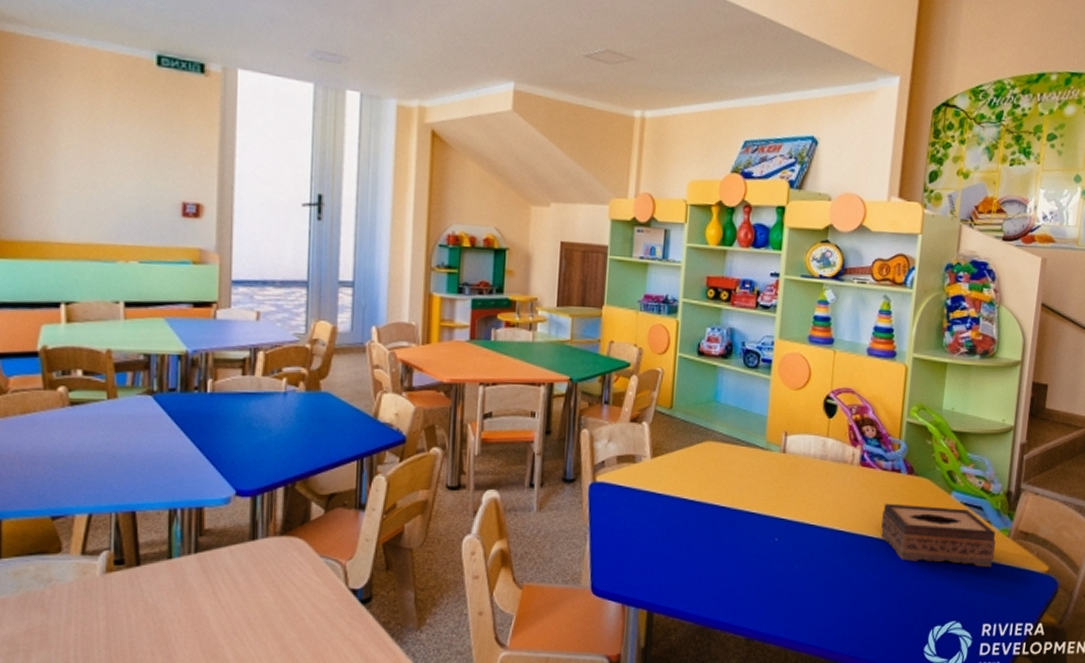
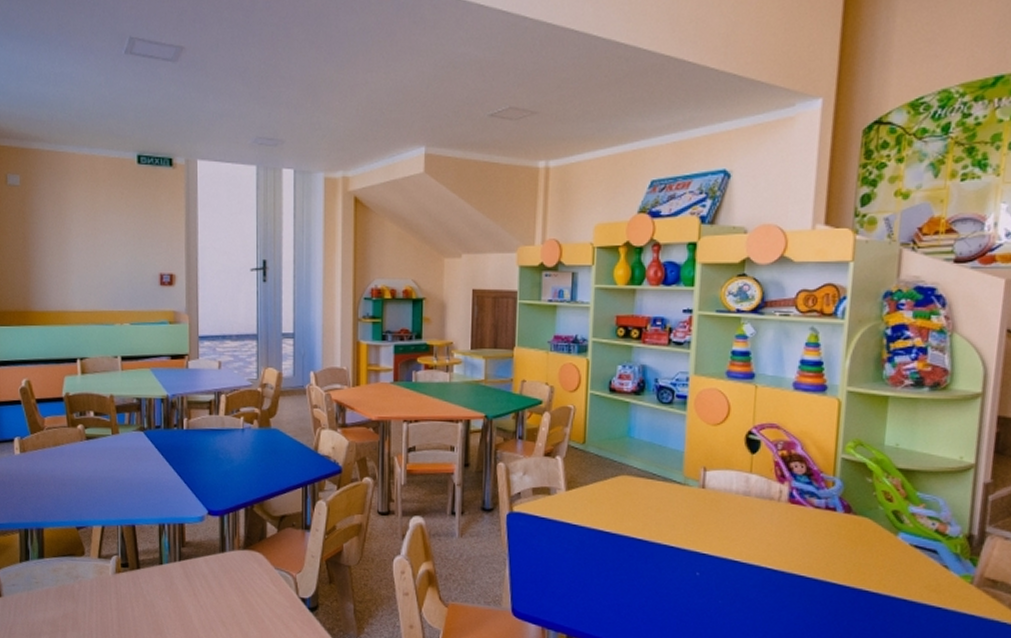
tissue box: present [880,503,997,567] -> none [814,542,956,615]

